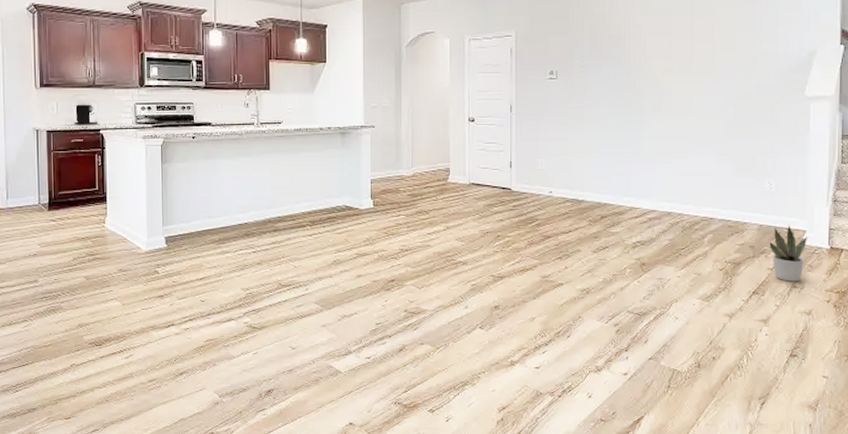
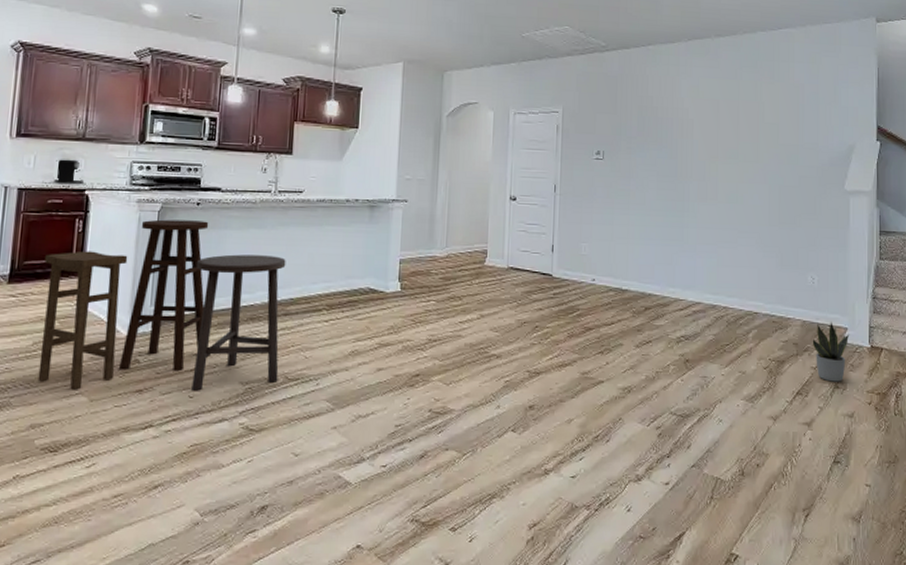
bar stool: none [75,181,140,296] -> present [38,251,128,390]
bar stool: none [142,152,207,280] -> present [118,219,209,372]
bar stool: none [196,180,273,296] -> present [192,254,286,391]

